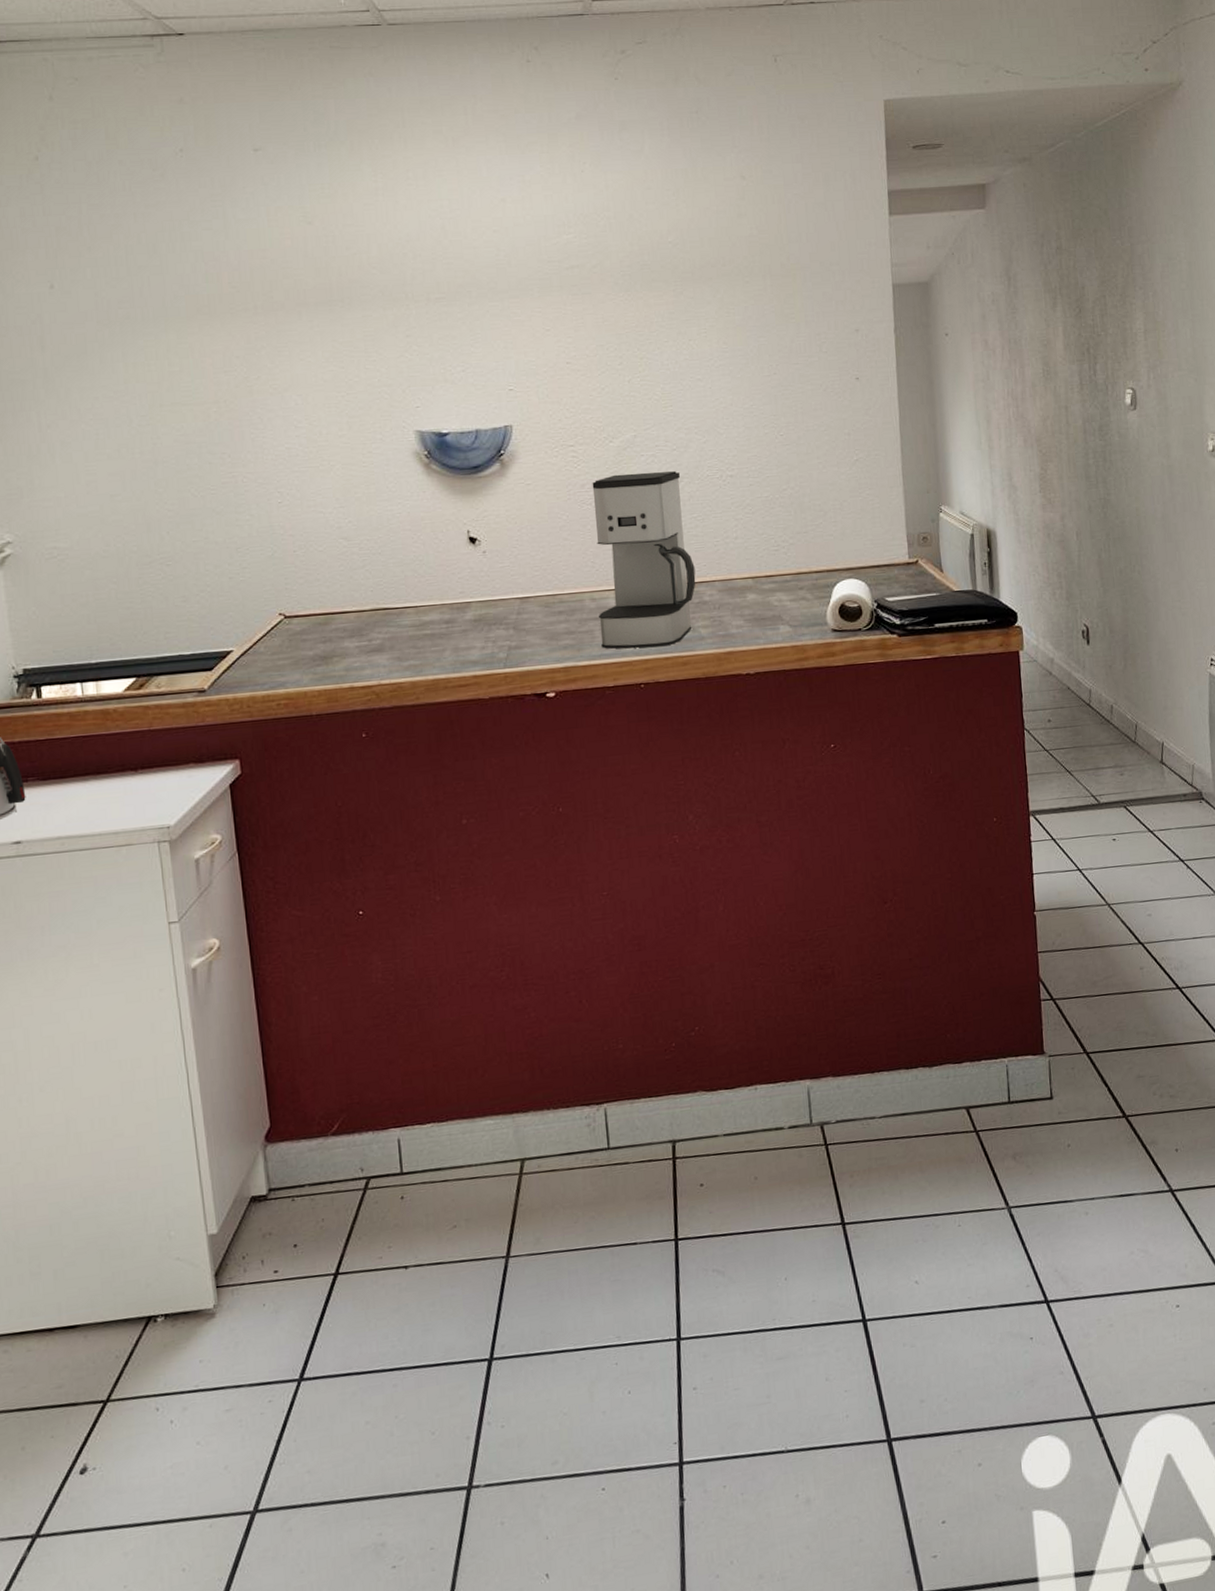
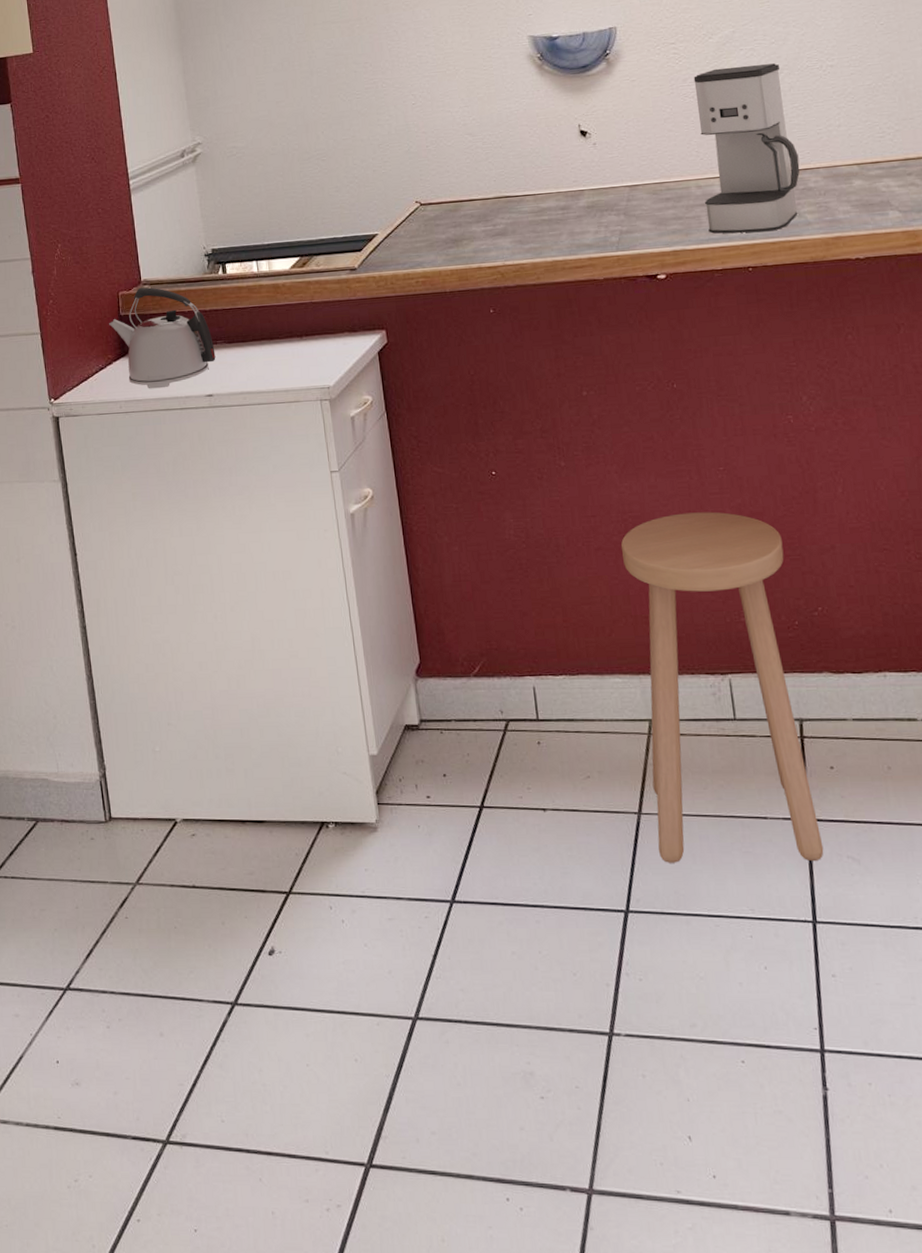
stool: none [498,938,691,1304] -> present [621,511,824,863]

